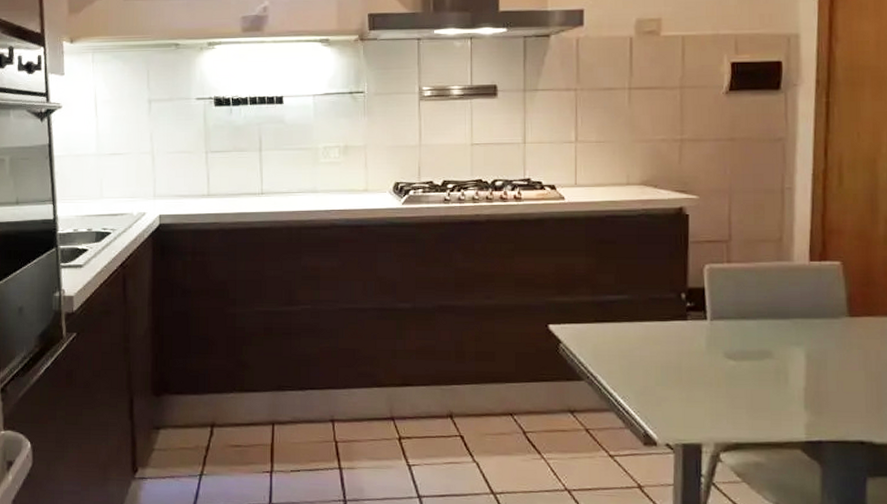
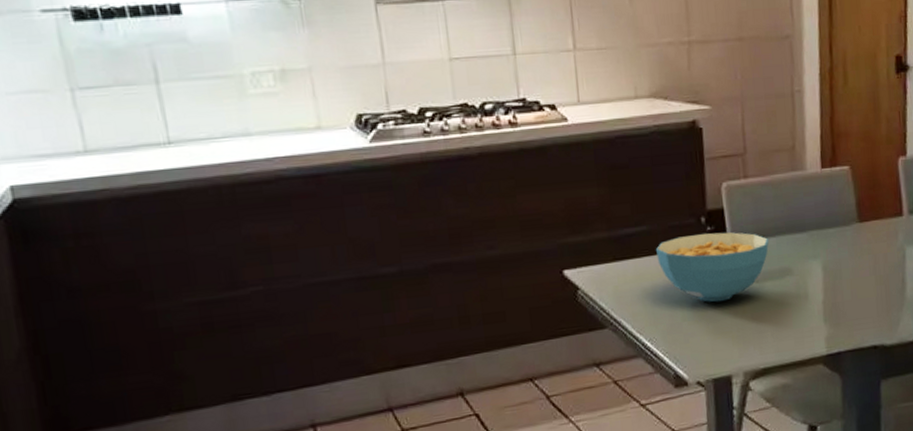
cereal bowl: none [635,308,750,373] -> present [655,232,769,303]

